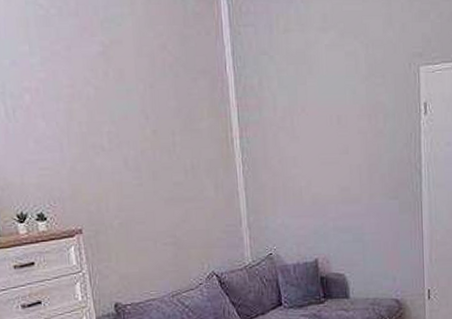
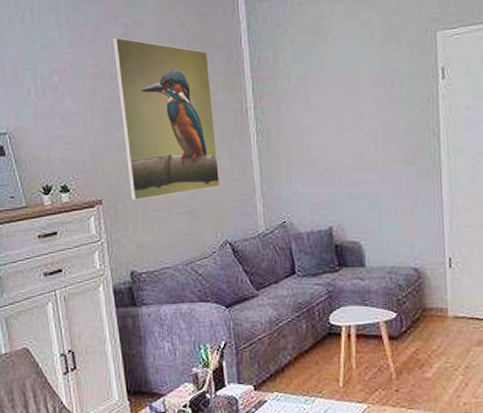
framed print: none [89,56,206,230] -> present [112,37,221,200]

